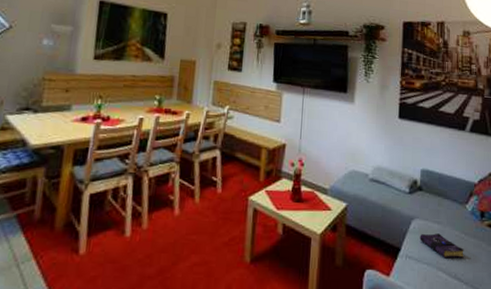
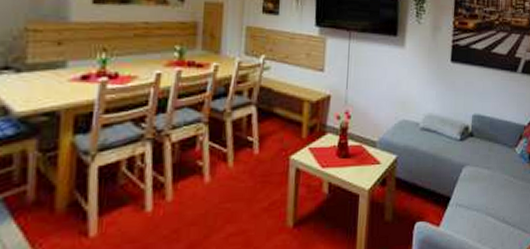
book: present [419,233,464,259] -> none [470,179,513,203]

